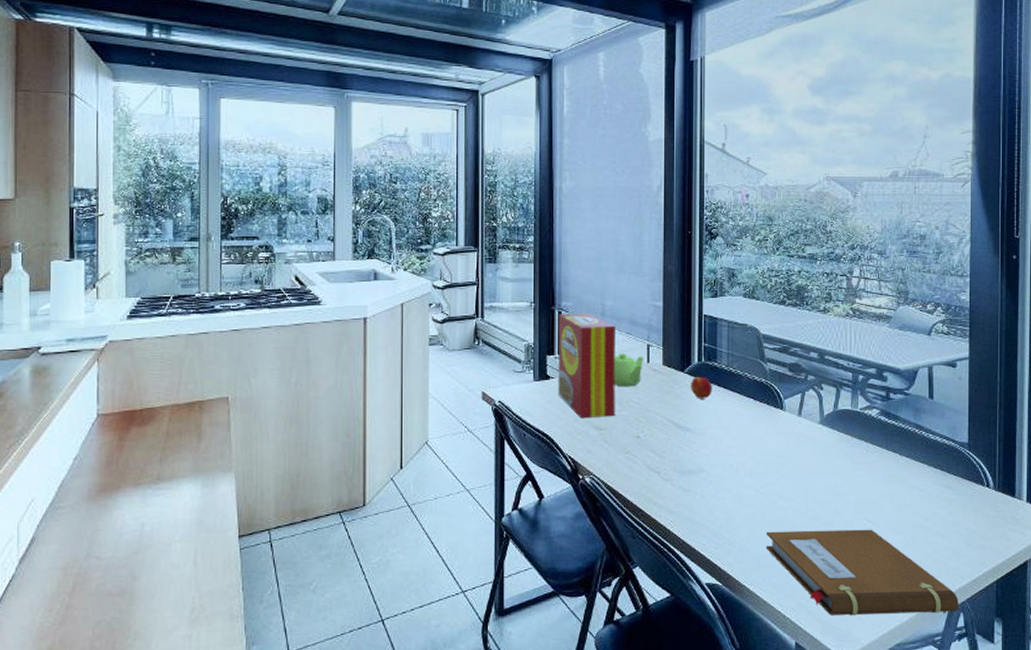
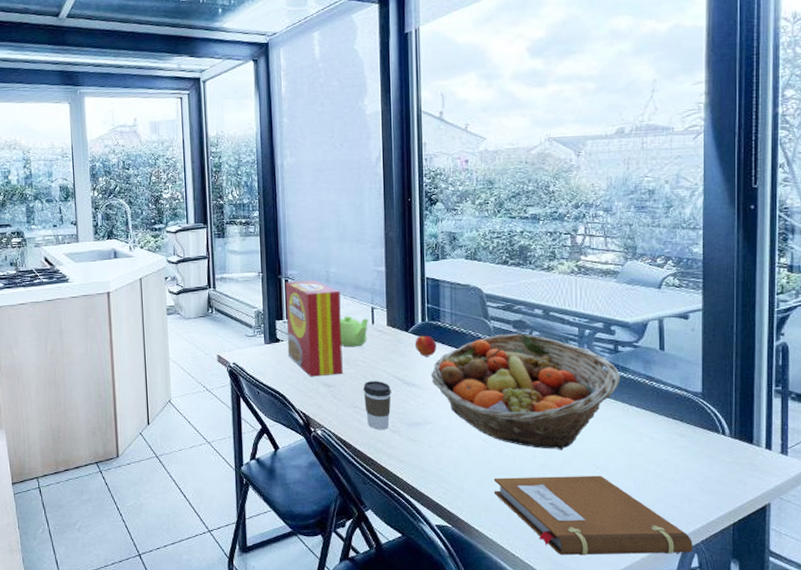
coffee cup: none [635,424,664,478] -> present [363,381,391,430]
fruit basket: none [706,377,892,502] -> present [431,333,621,450]

